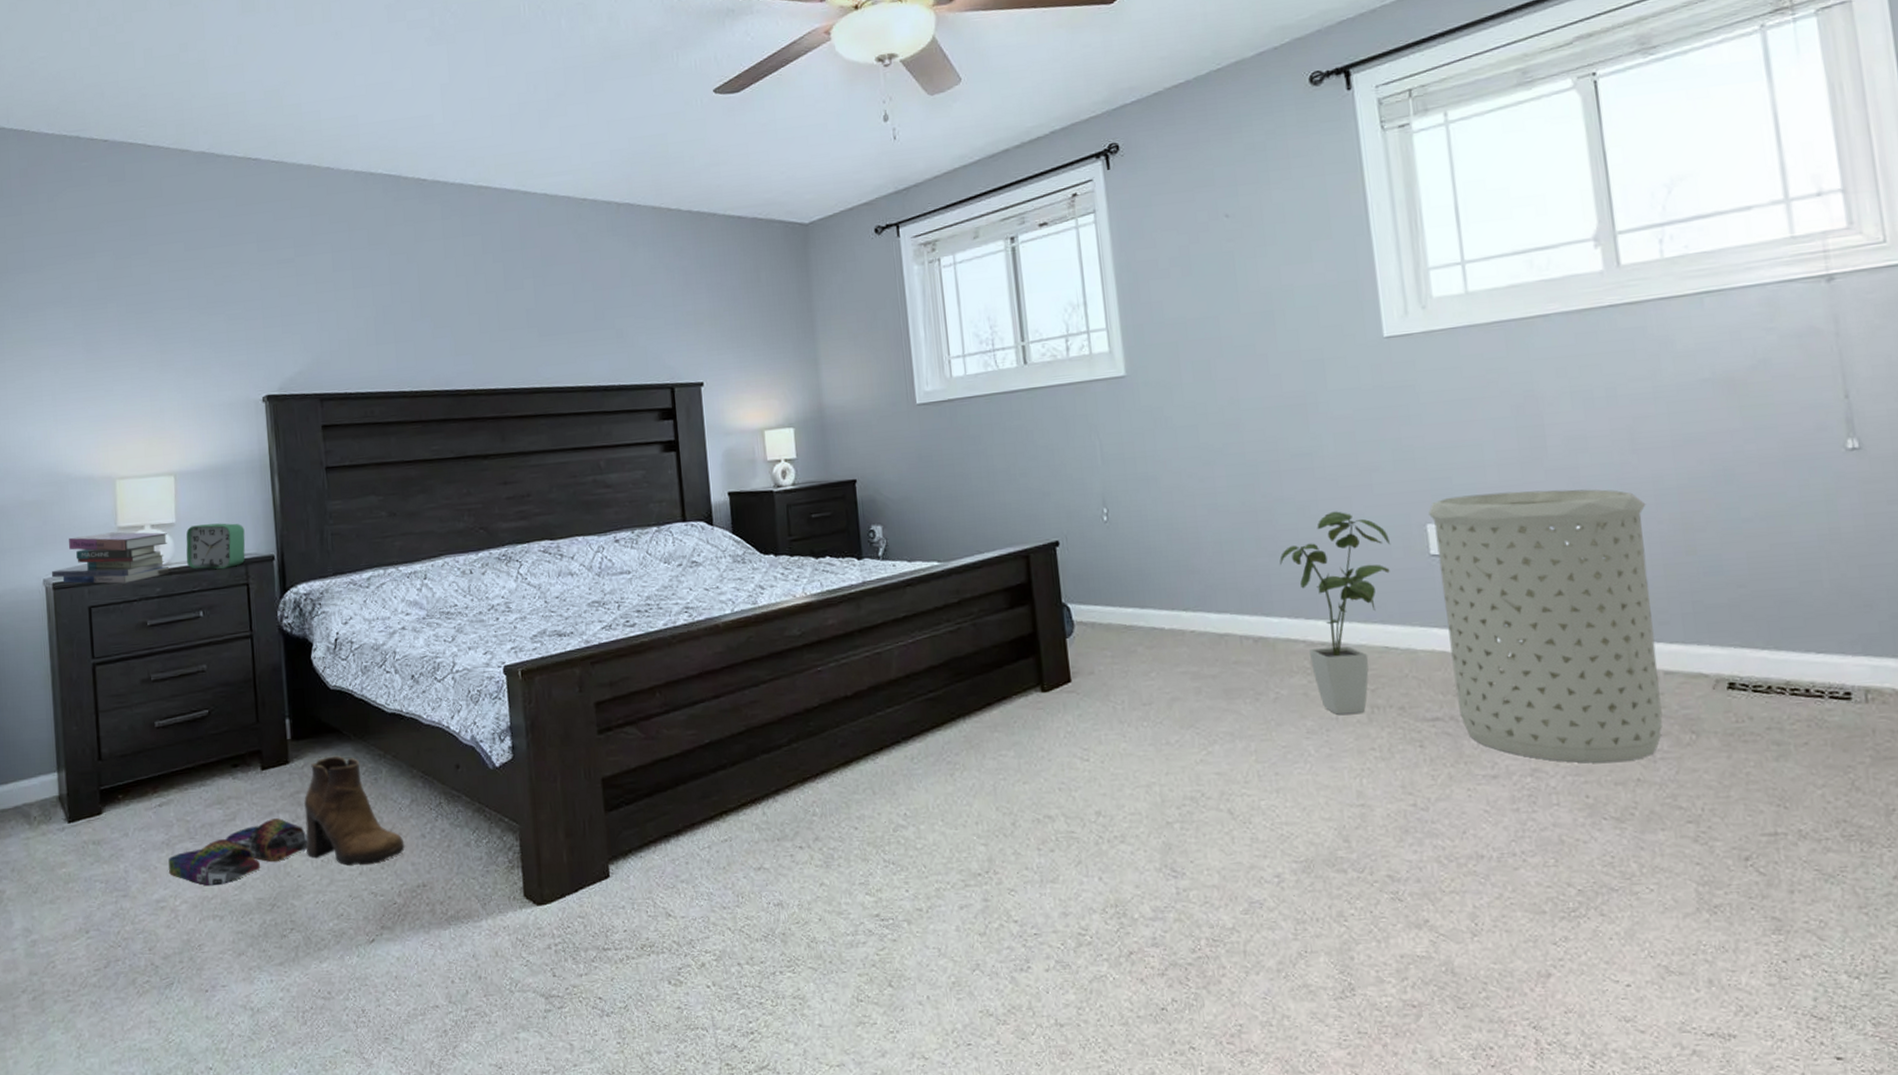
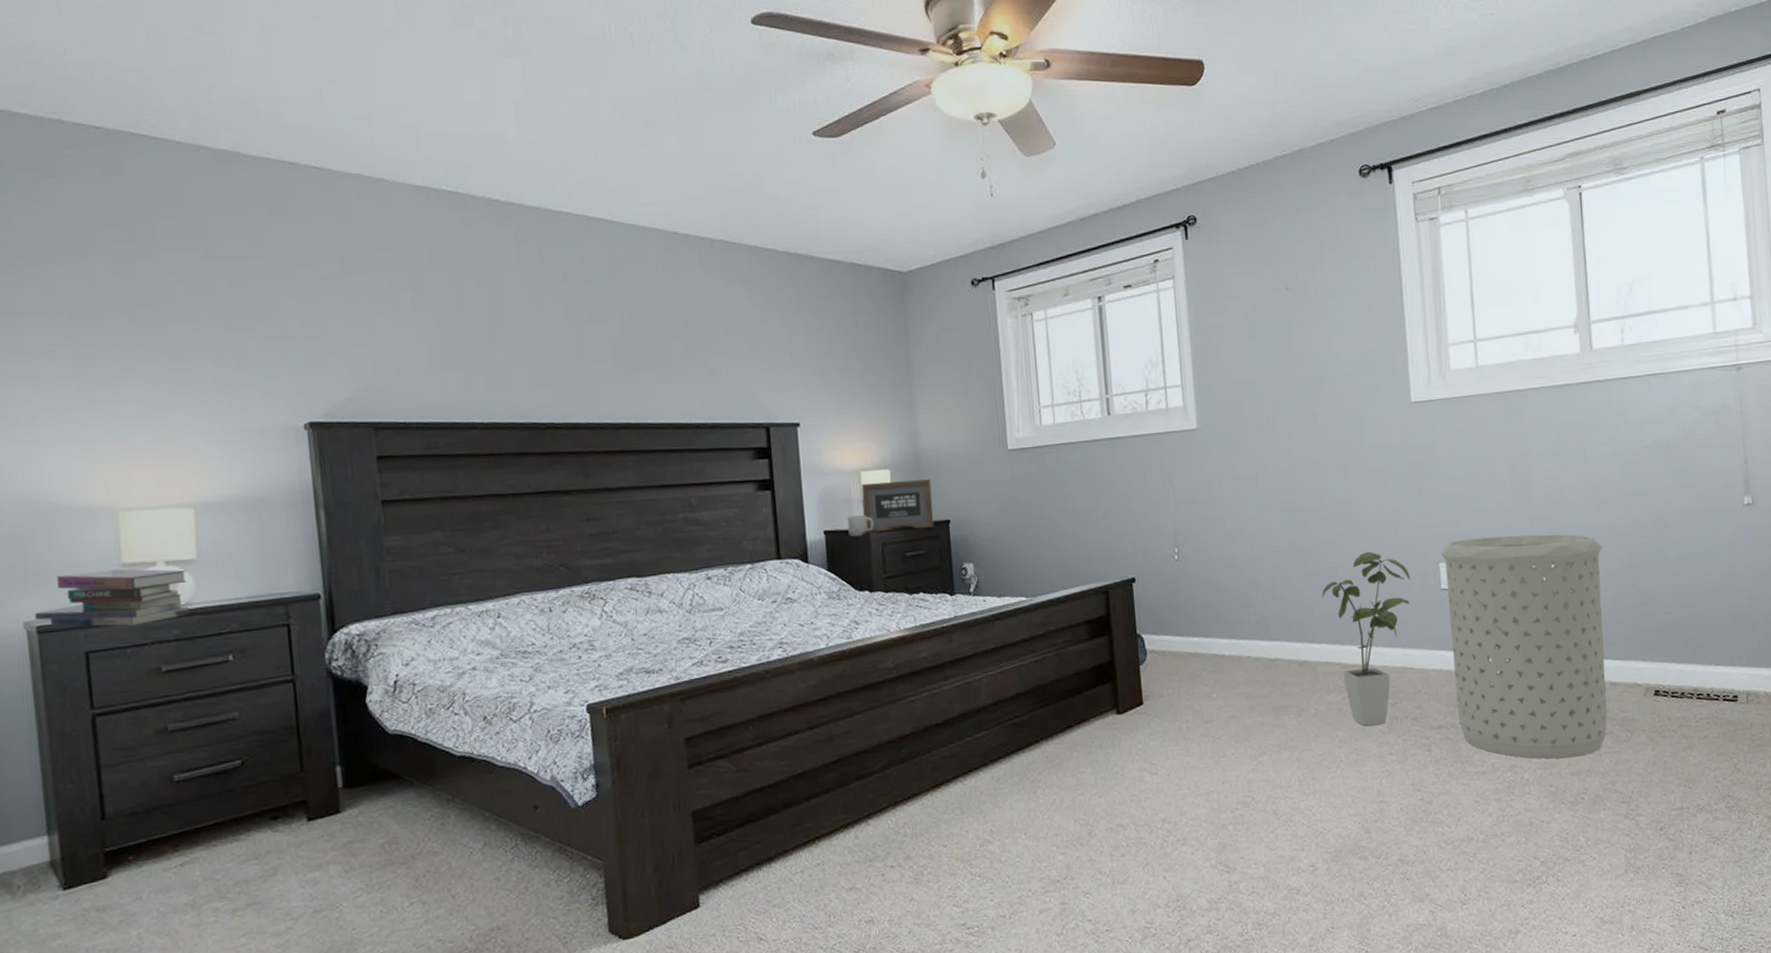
slippers: present [168,818,308,886] -> none [193,870,364,946]
alarm clock: present [186,523,246,570] -> none [210,559,285,610]
boot: present [303,755,405,865] -> none [358,802,477,914]
mug: none [751,475,778,499] -> present [847,514,874,537]
picture frame: none [765,437,840,495] -> present [861,479,934,534]

